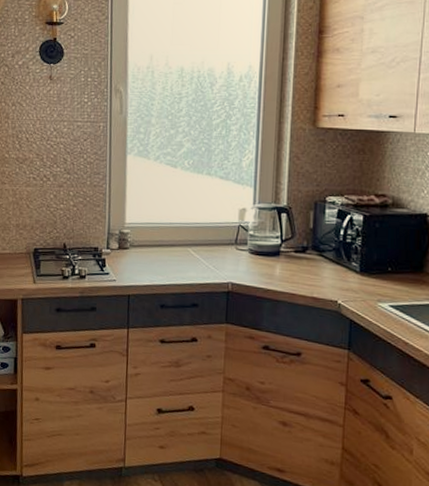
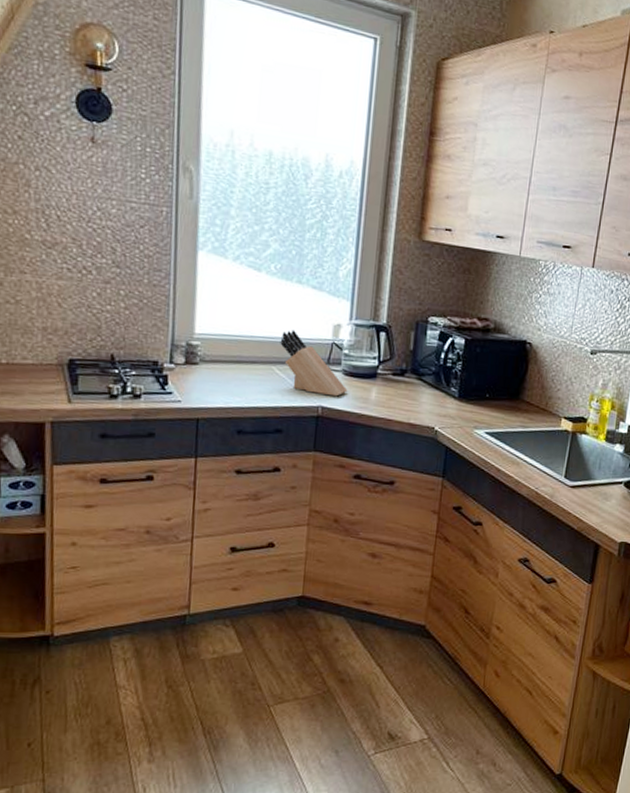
knife block: none [194,216,254,274] -> present [280,330,348,397]

